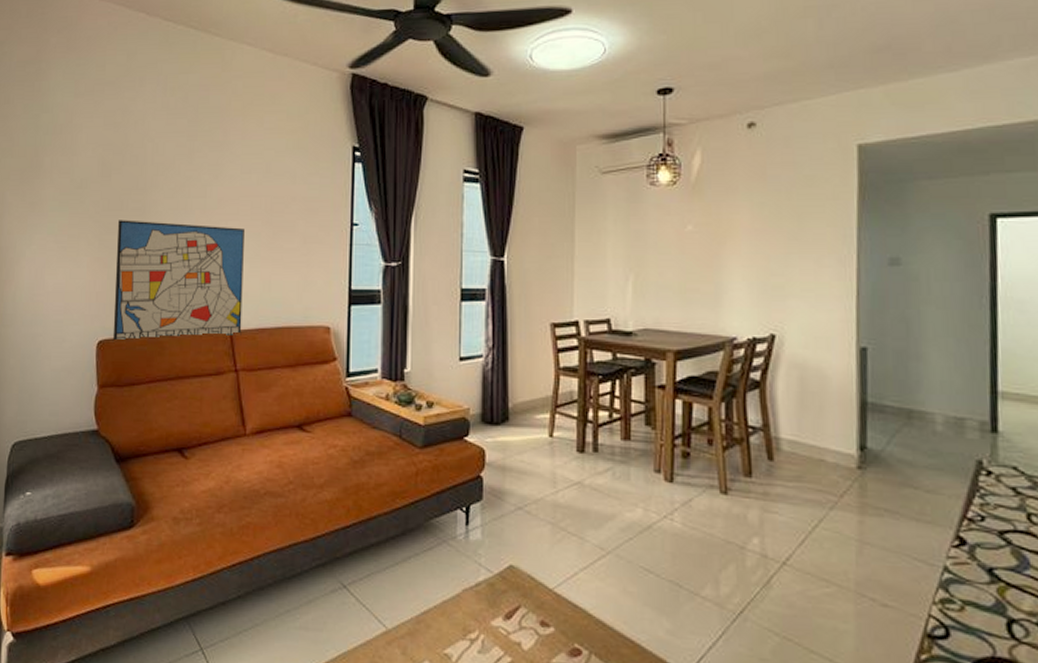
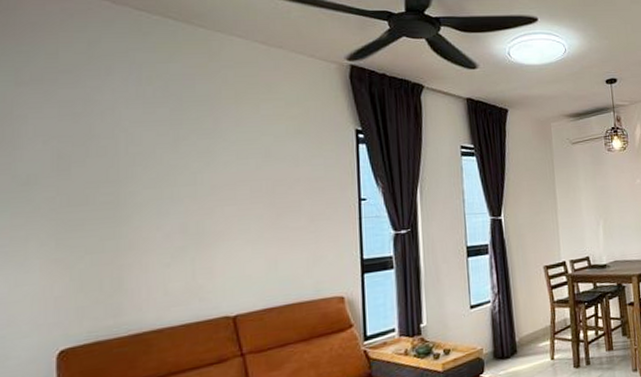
wall art: present [112,220,244,342] -> none [79,212,247,350]

